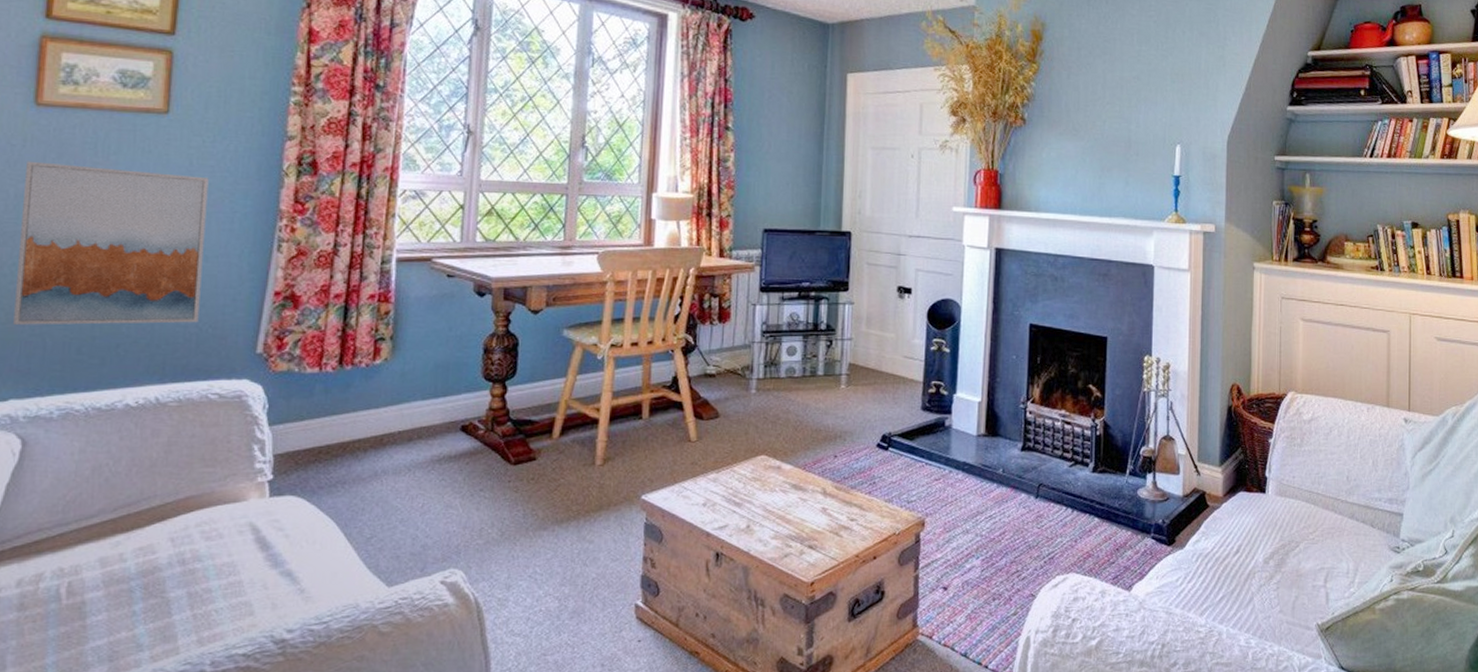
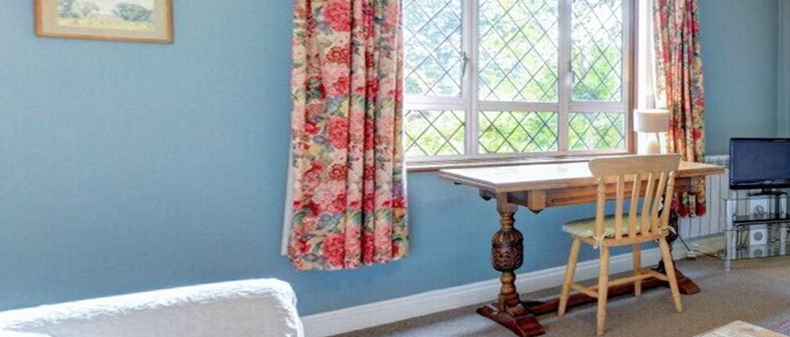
wall art: present [13,161,209,325] -> none [33,89,222,238]

